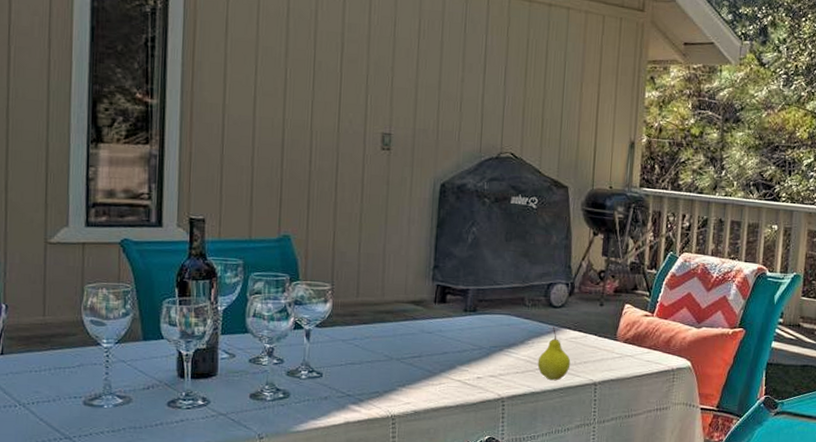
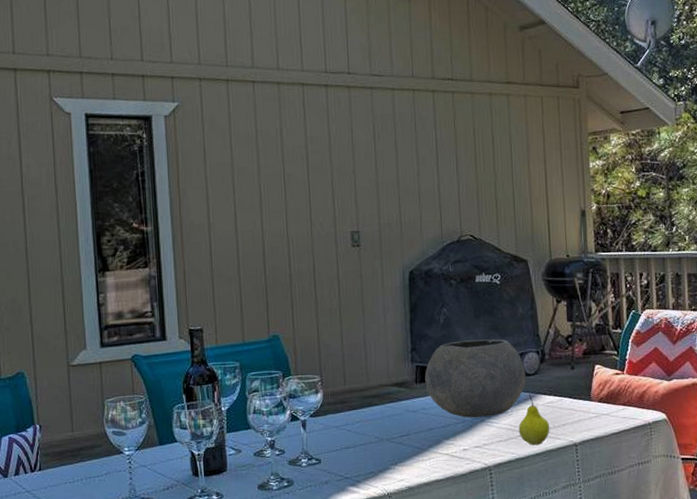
bowl: none [444,263,553,346] -> present [425,339,526,418]

